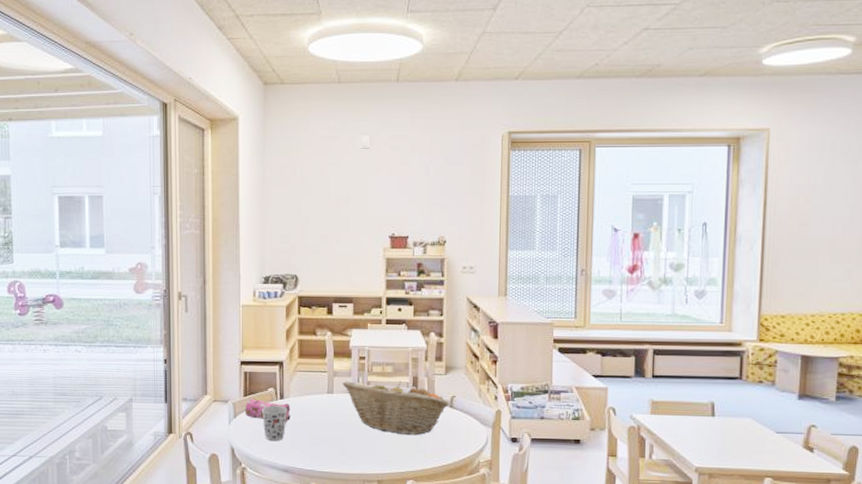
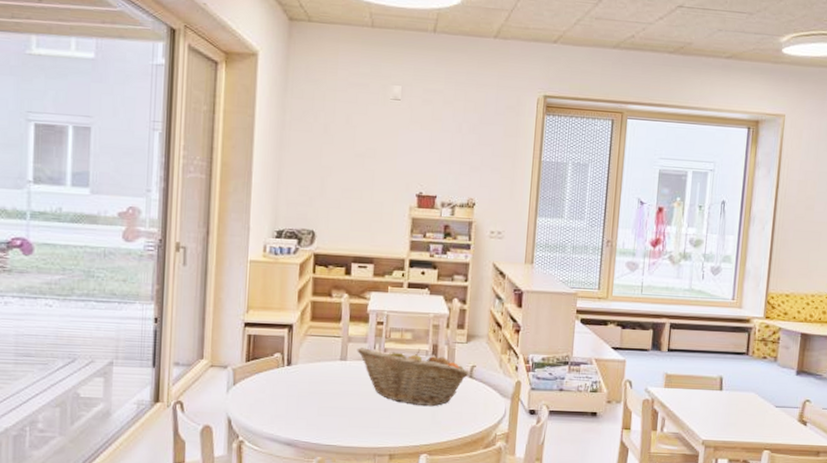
pencil case: present [245,398,291,422] -> none [246,363,298,391]
cup: present [261,405,288,441] -> none [265,372,296,411]

